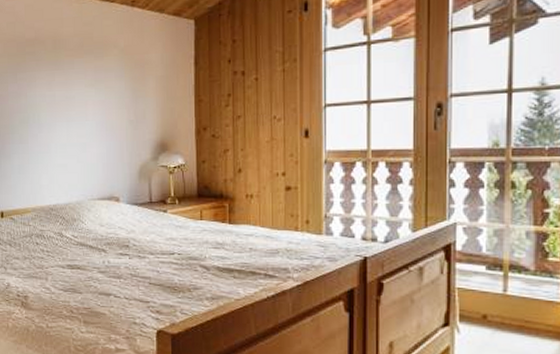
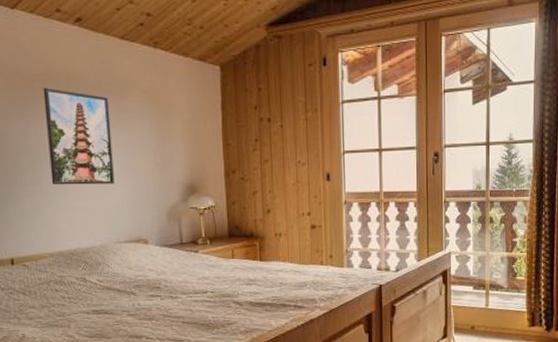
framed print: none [33,51,91,144] -> present [43,87,115,185]

